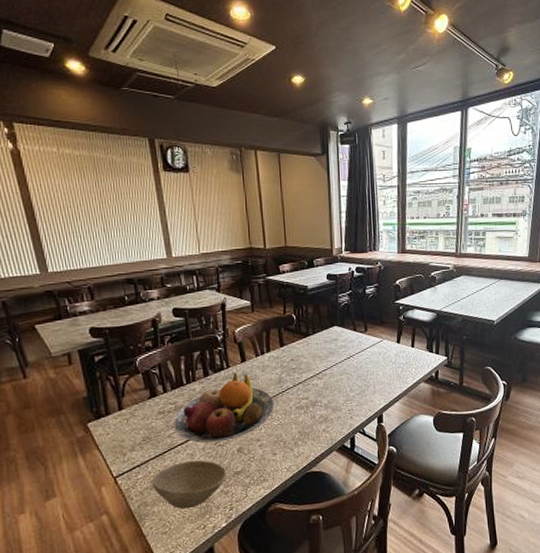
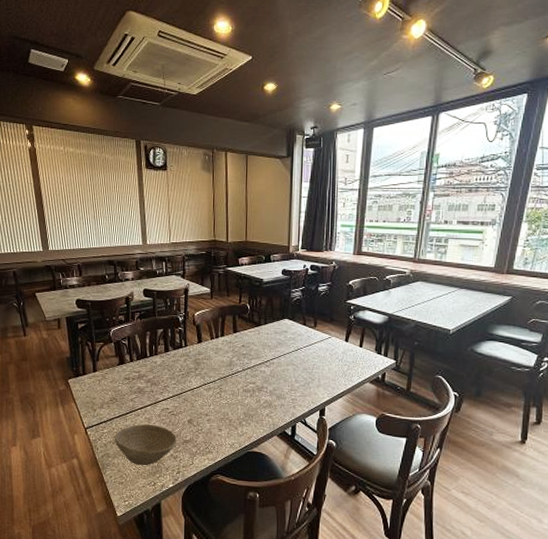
fruit bowl: present [174,372,274,443] -> none [136,351,223,412]

